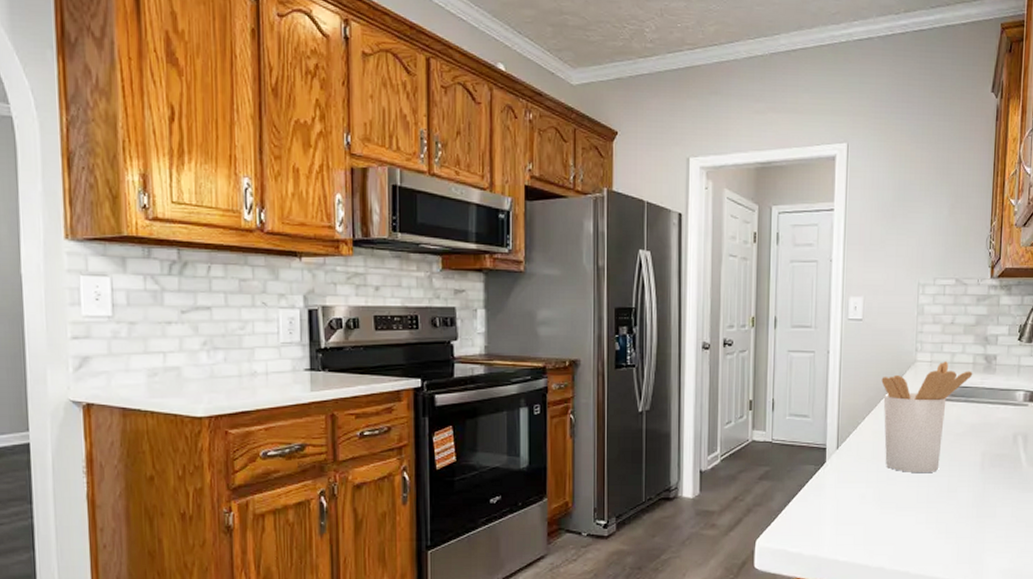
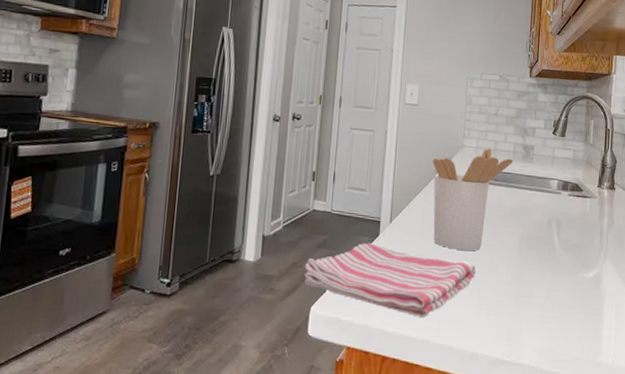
dish towel: none [747,470,933,544] -> present [304,242,476,317]

